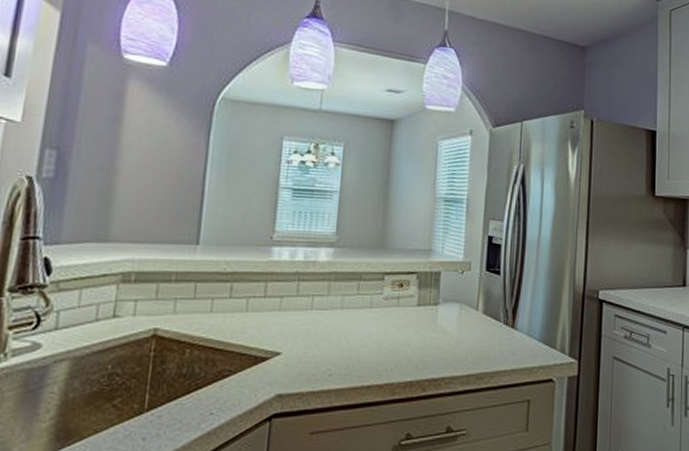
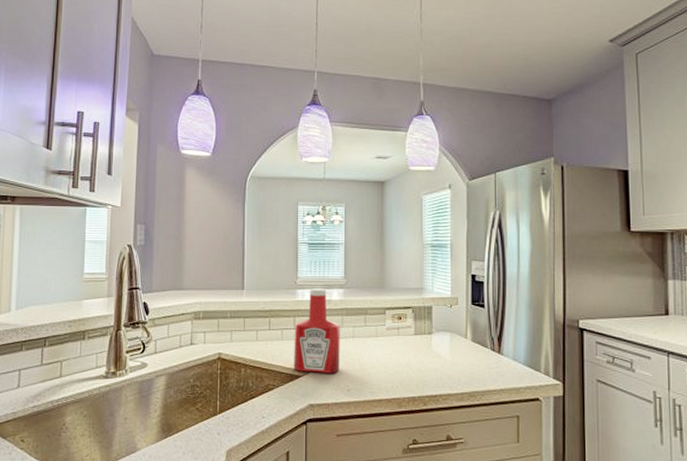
ketchup bottle: none [259,246,326,354] -> present [294,288,340,373]

